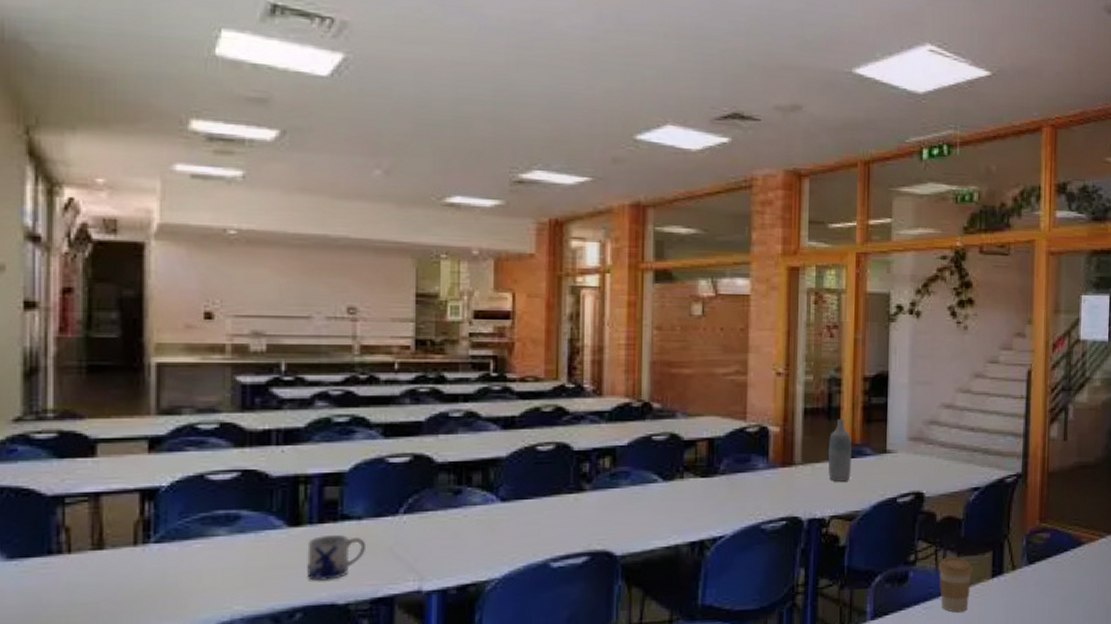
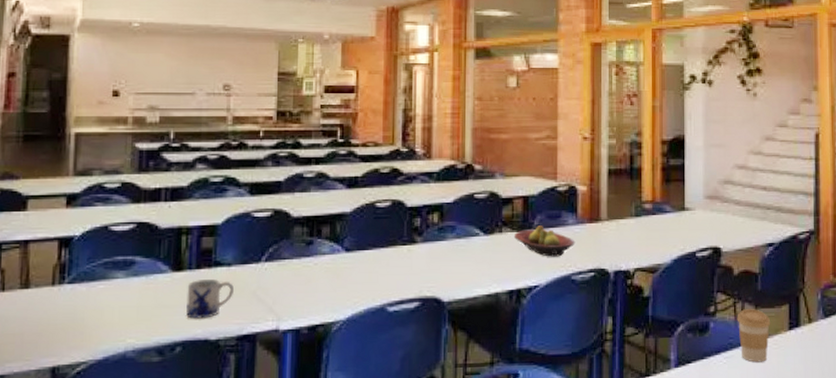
fruit bowl: none [696,470,766,505] -> present [513,225,576,257]
bottle: present [828,419,852,482] -> none [632,179,652,237]

